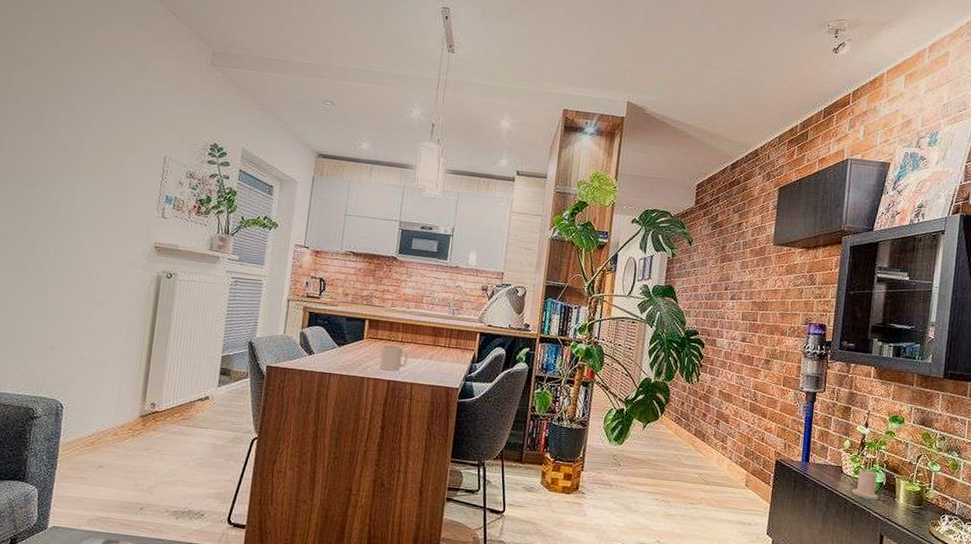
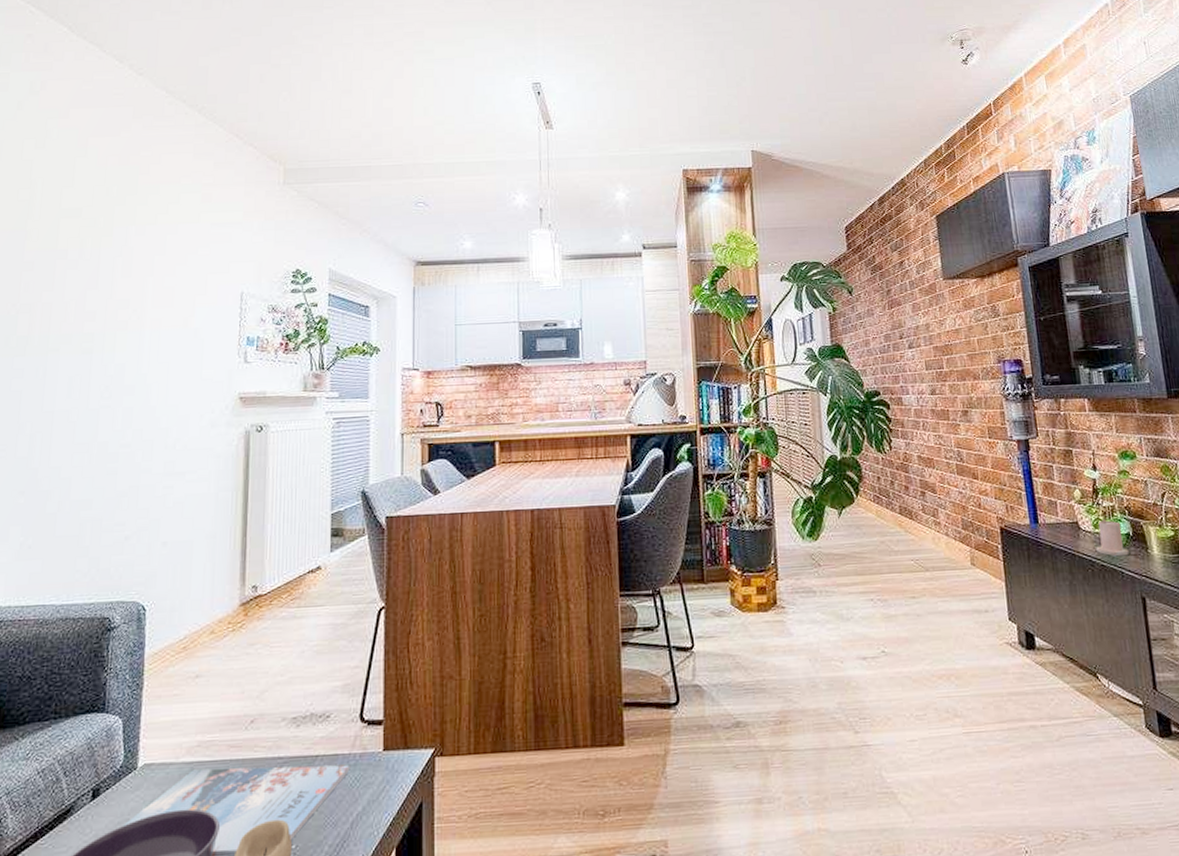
mug: present [378,345,408,371] -> none [517,467,551,498]

